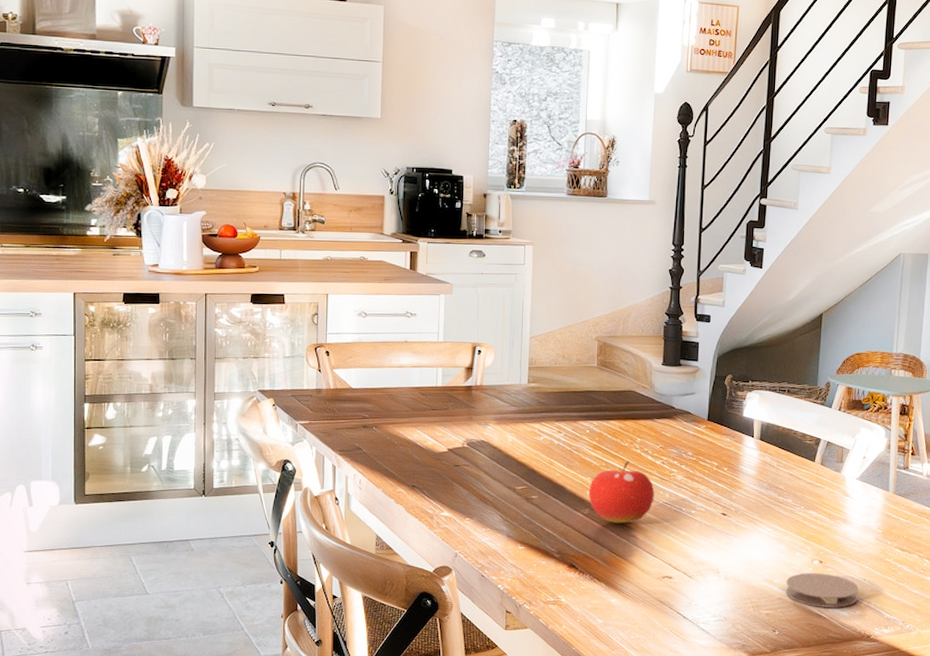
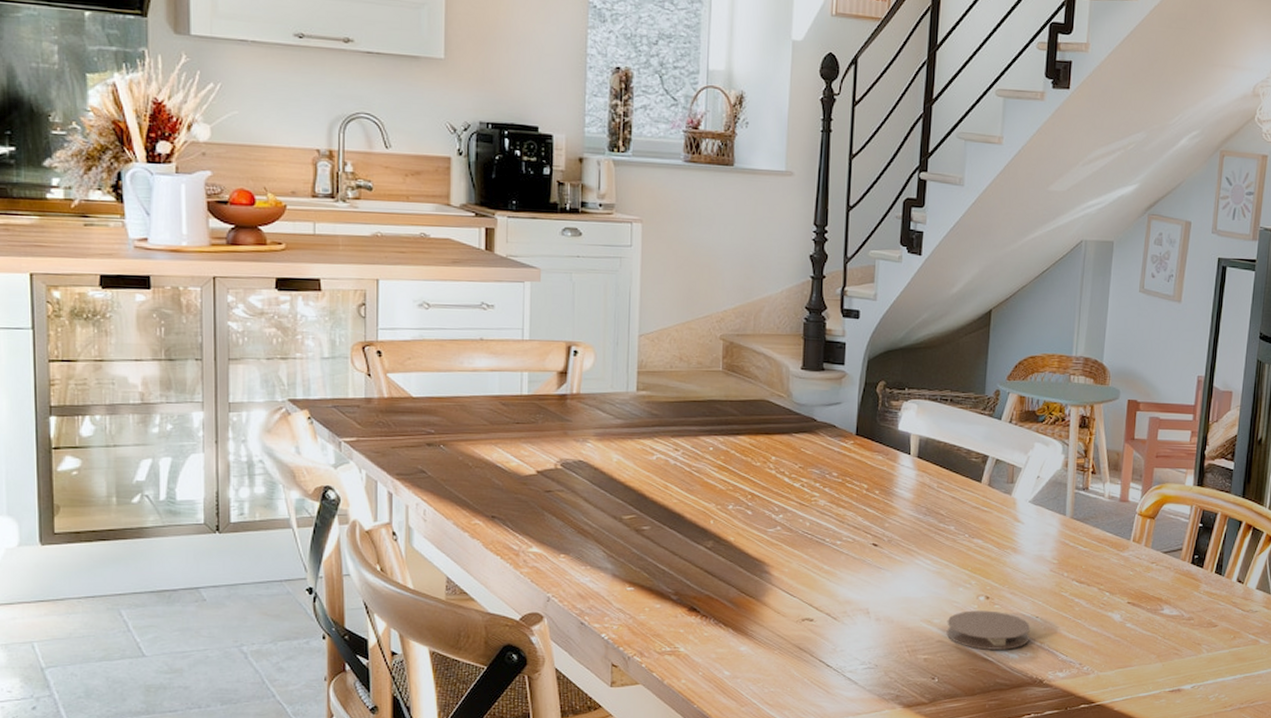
fruit: present [589,460,655,524] -> none [713,483,792,558]

